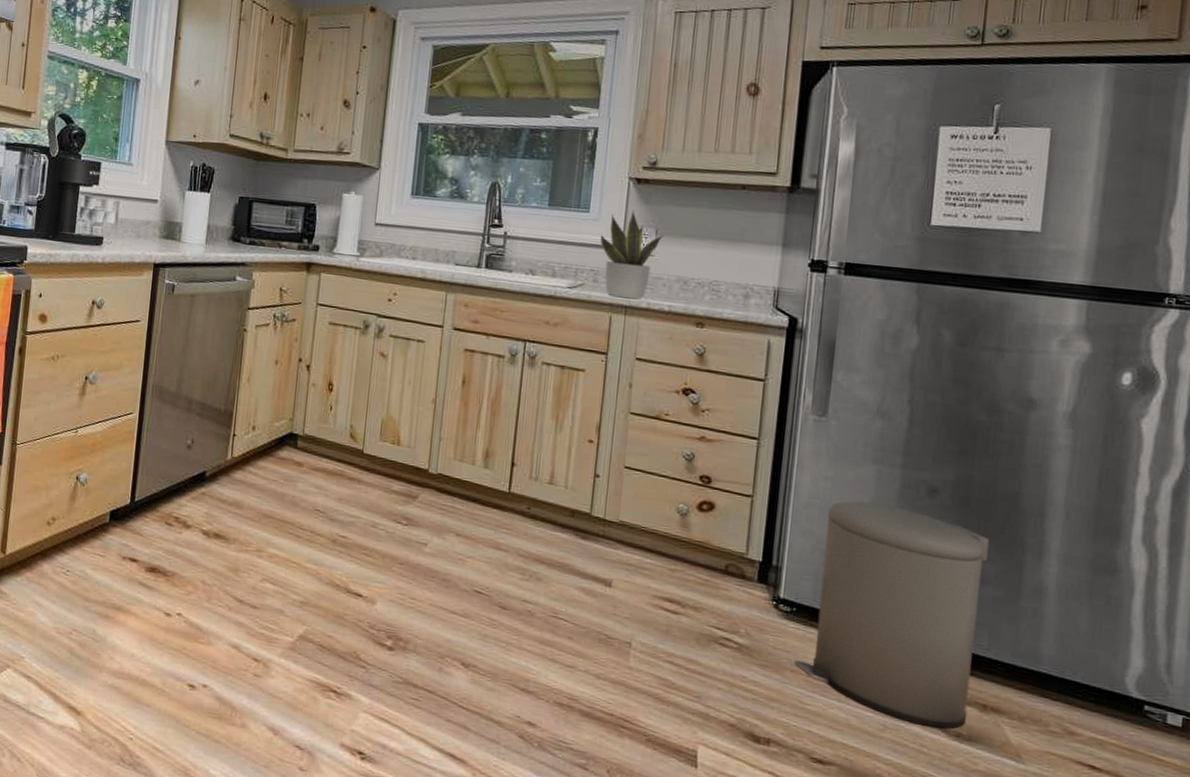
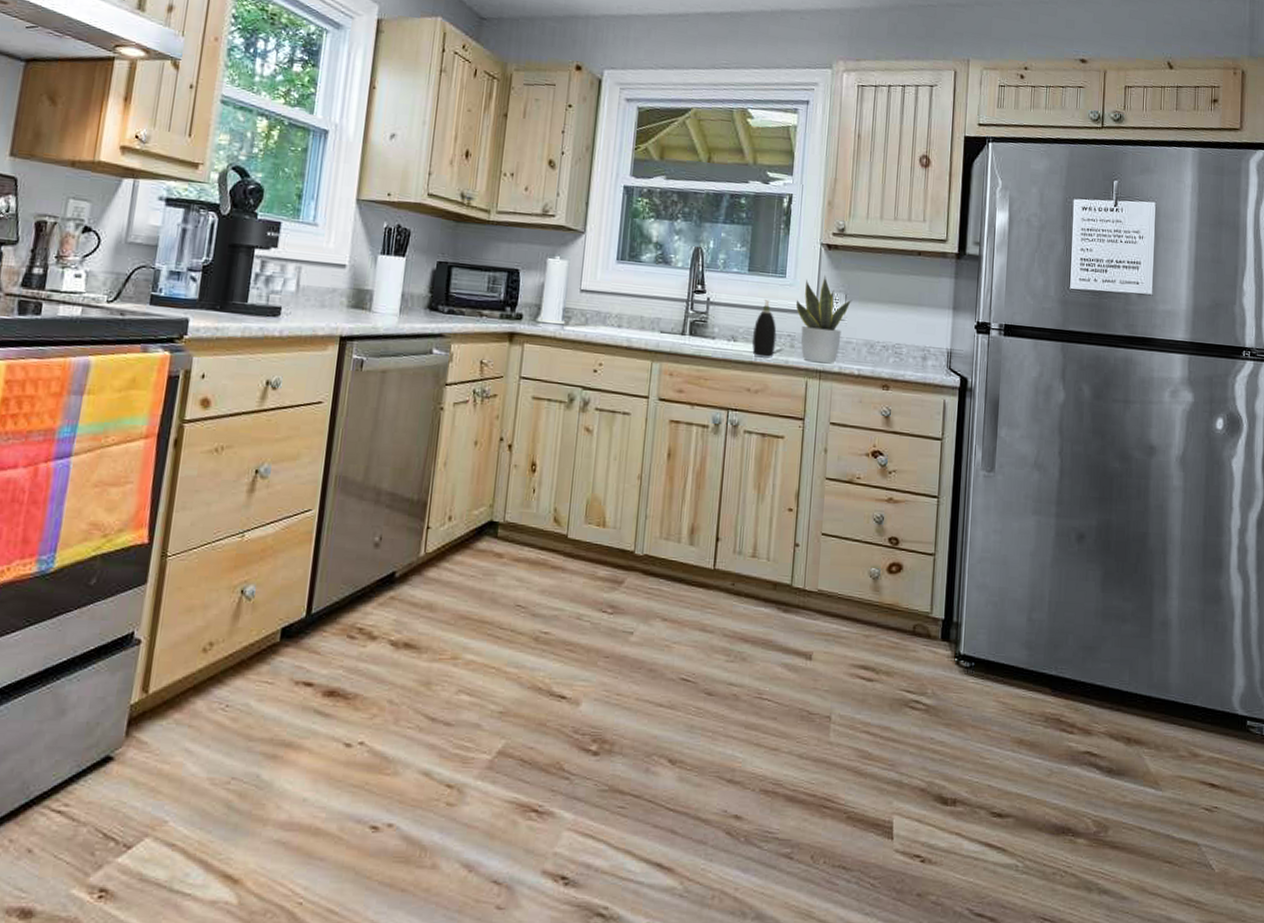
soap dispenser: none [551,233,579,292] -> present [752,298,777,358]
pedal bin: present [794,501,989,729] -> none [974,551,1126,766]

